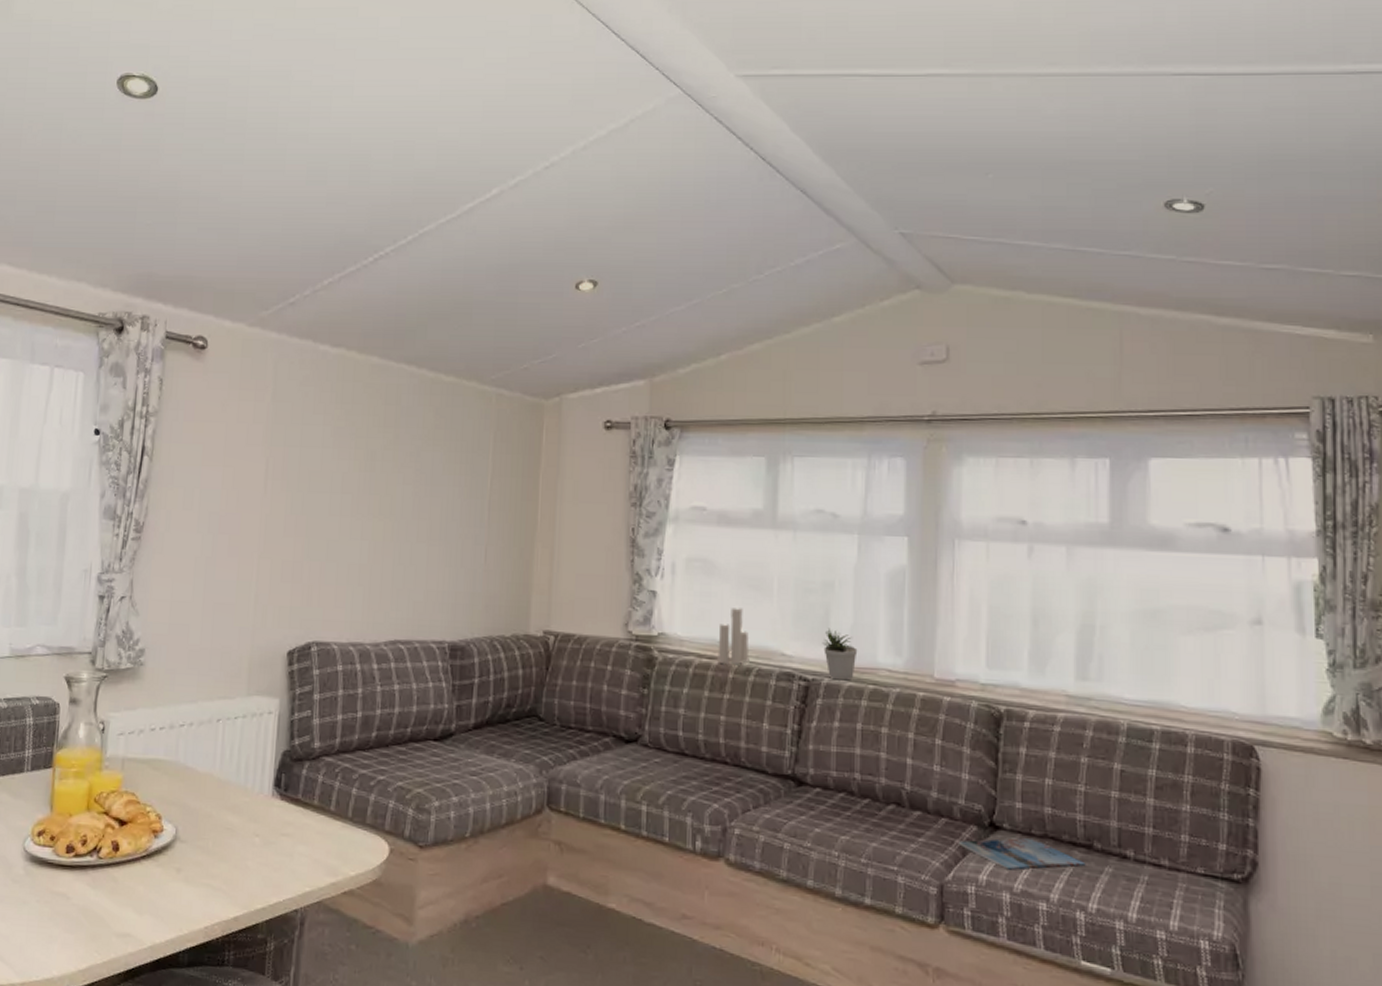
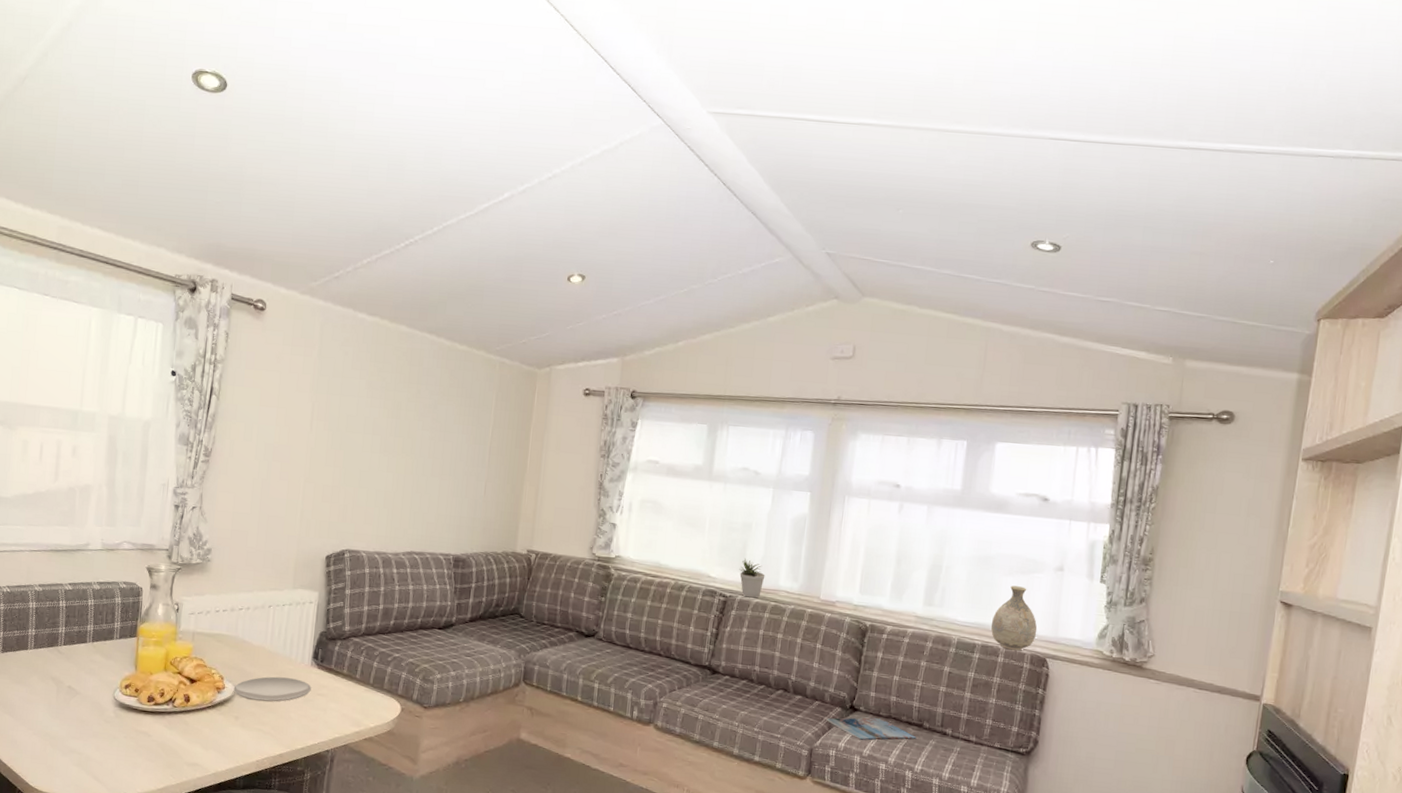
plate: none [174,812,273,848] -> present [233,676,311,702]
candle: present [717,605,750,665] -> none [659,537,684,583]
vase: none [1171,647,1237,737] -> present [990,585,1038,651]

